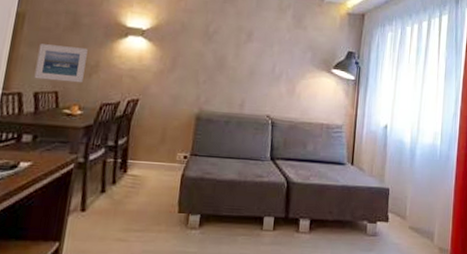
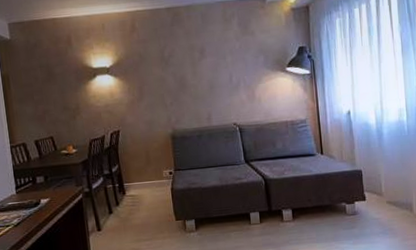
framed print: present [34,43,88,83] -> none [27,95,70,129]

